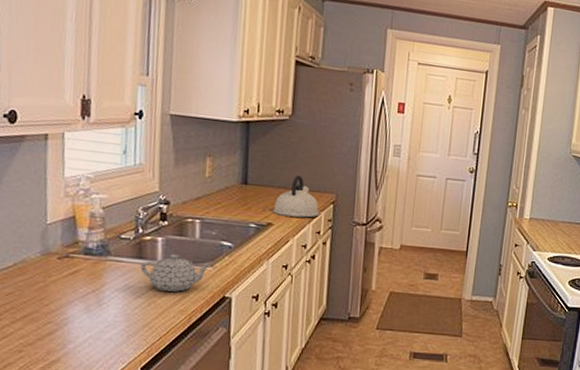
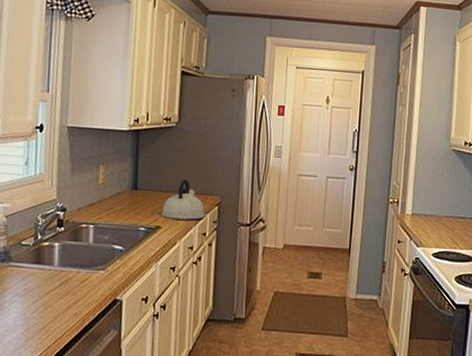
teapot: present [140,254,211,292] -> none [38,258,103,295]

